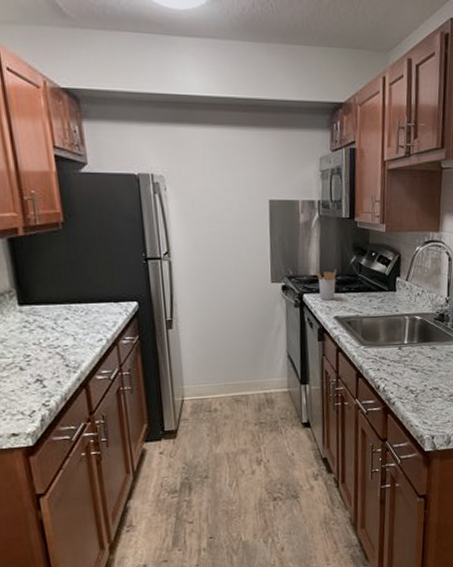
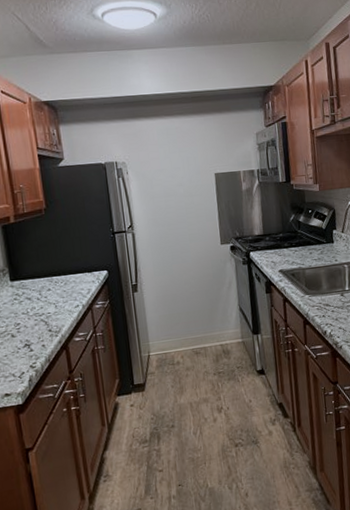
utensil holder: present [316,268,337,301] -> none [260,227,279,257]

